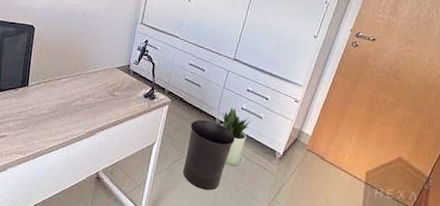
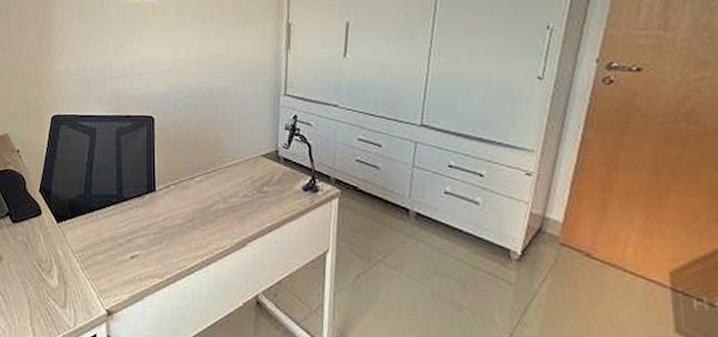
waste bin: present [183,120,235,190] -> none [373,214,443,312]
planter: present [220,107,251,166] -> none [417,192,463,275]

